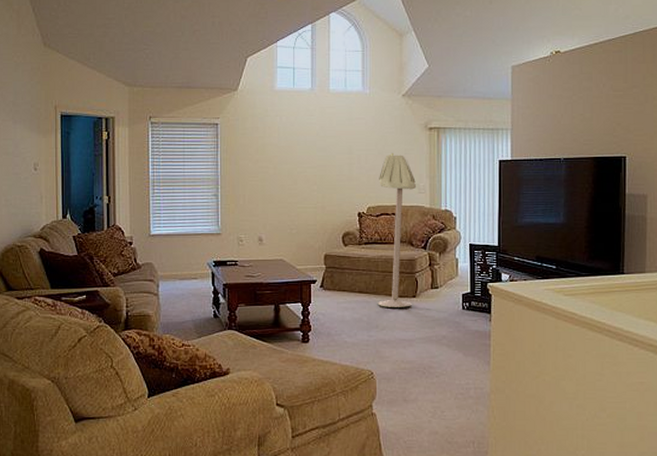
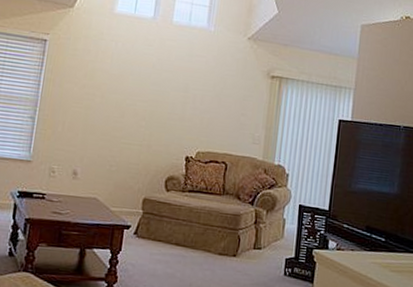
floor lamp: present [377,152,417,307] -> none [194,96,252,267]

